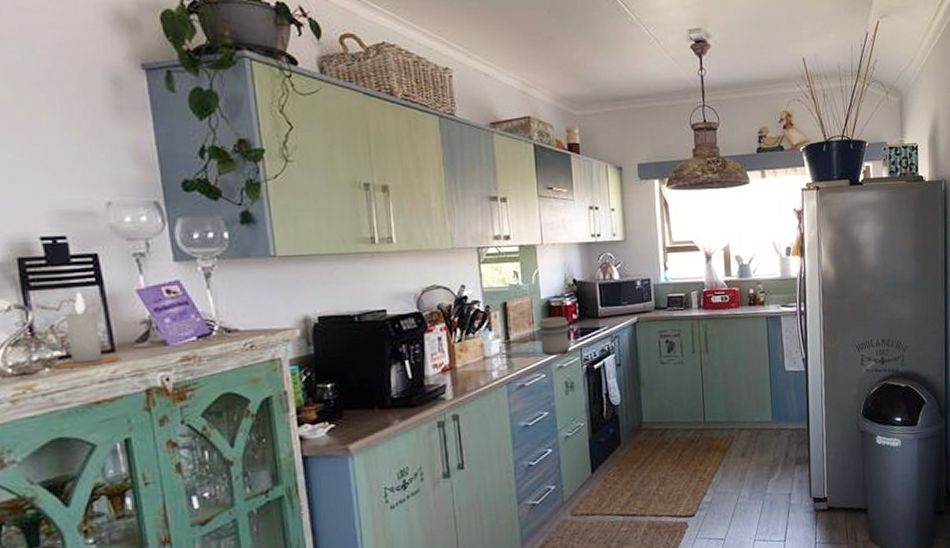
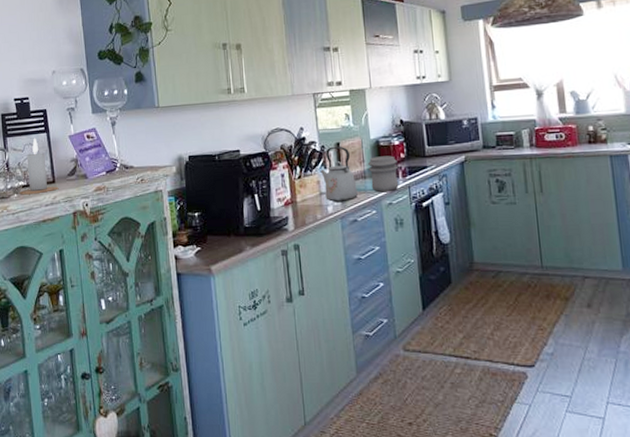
kettle: none [483,306,526,368] -> present [320,146,358,203]

